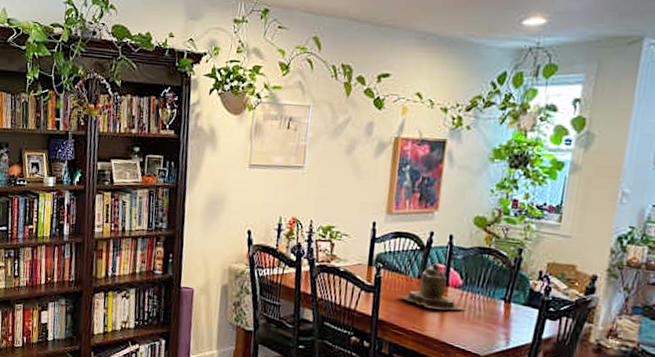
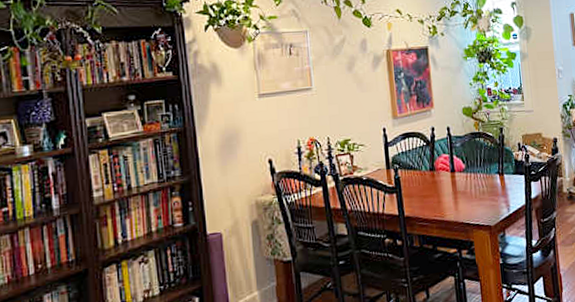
teapot: present [395,263,467,311] -> none [414,154,473,196]

